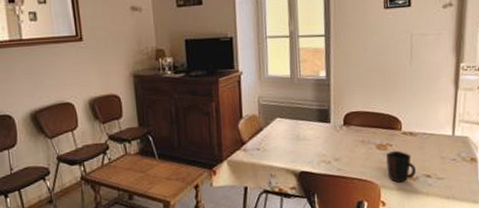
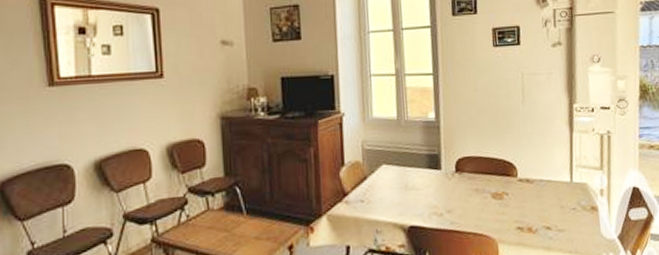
mug: present [385,150,416,183] -> none [501,199,535,237]

